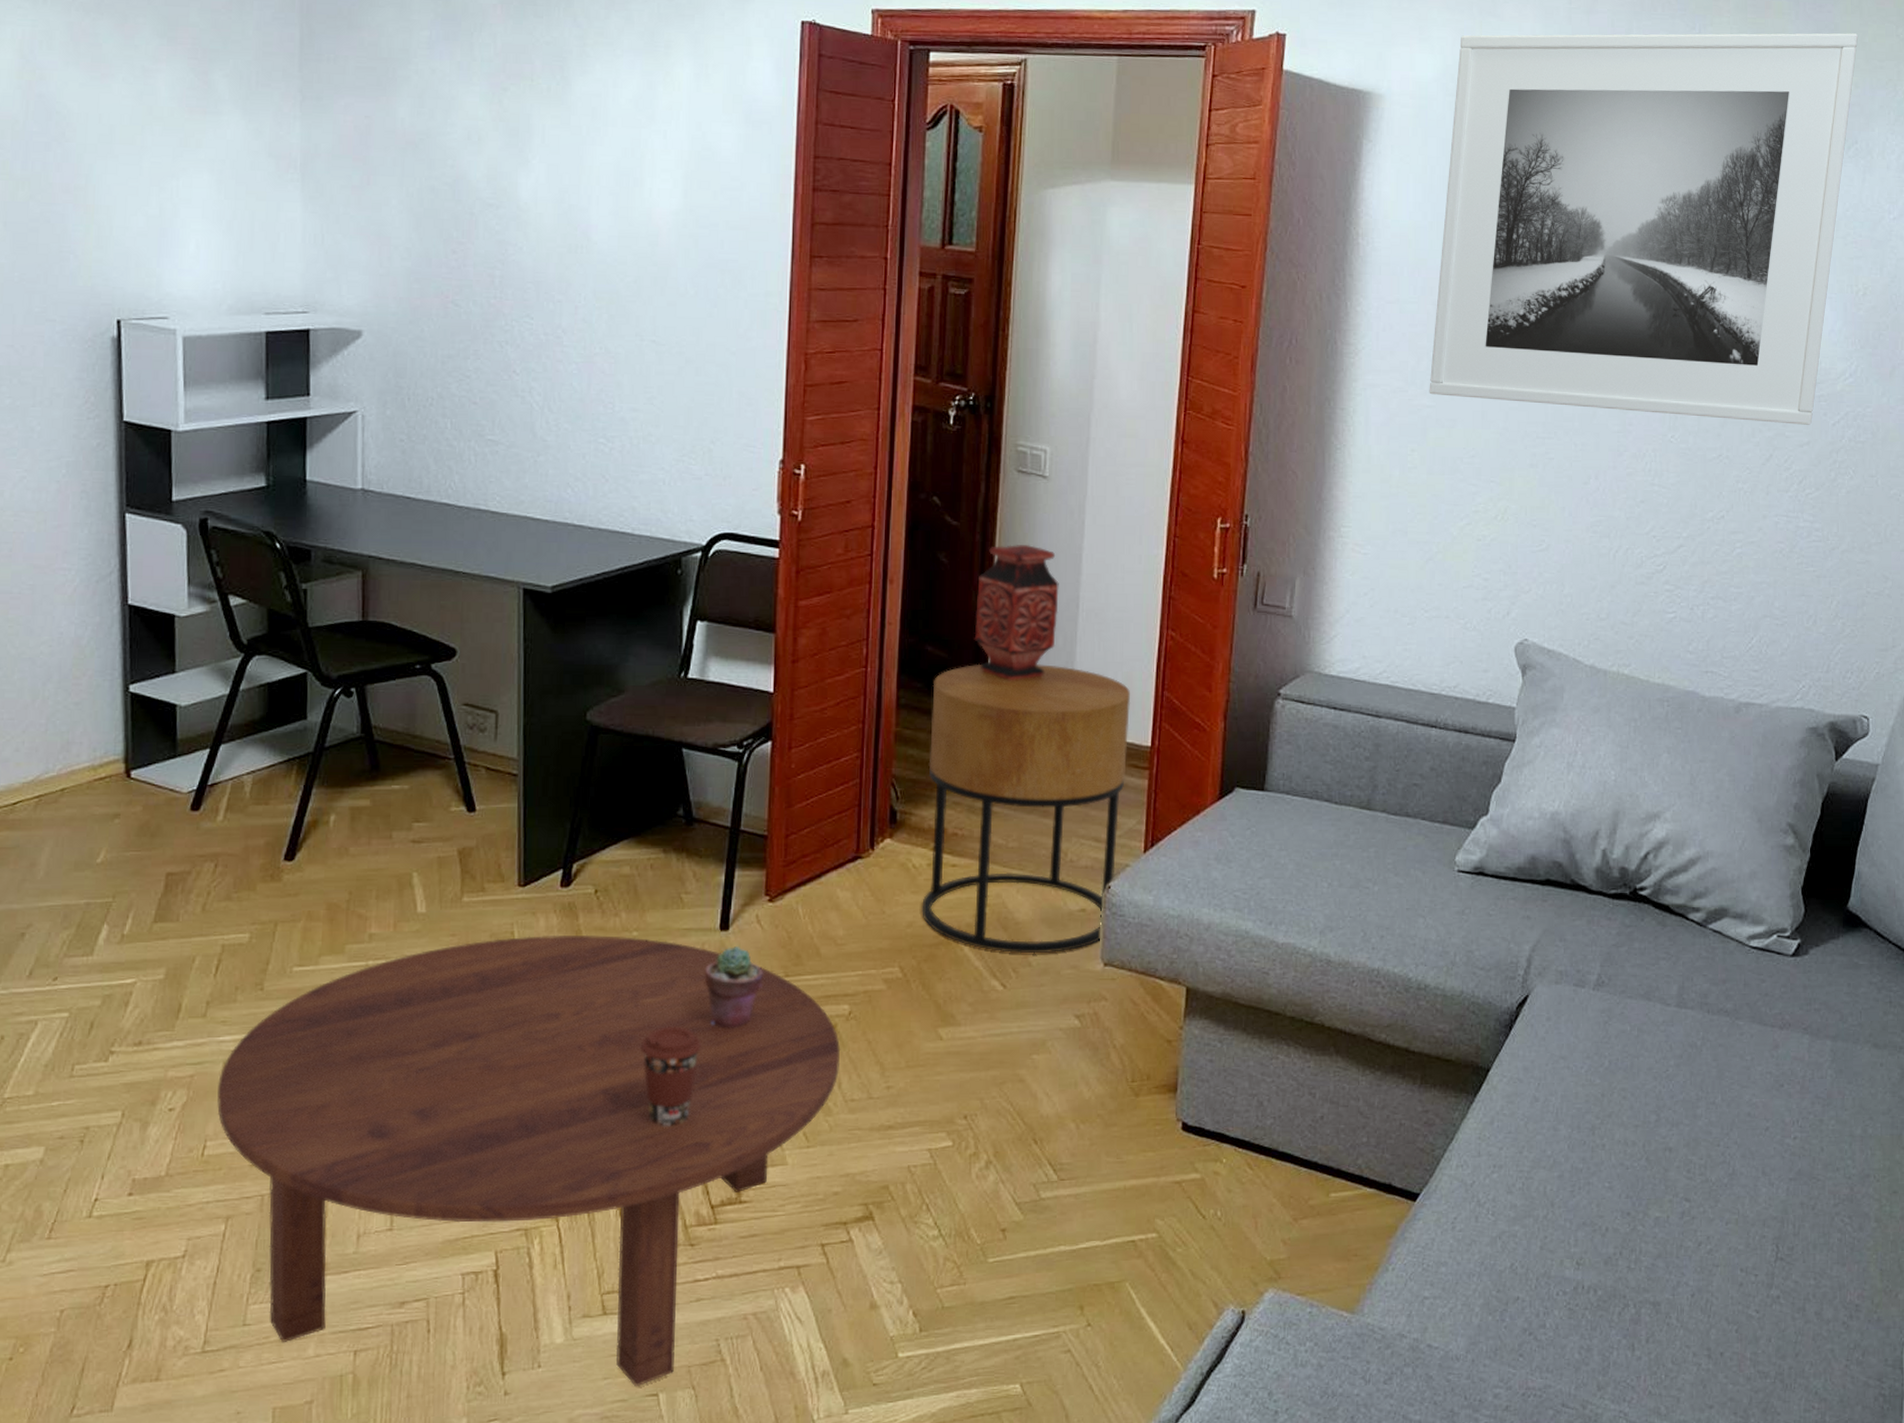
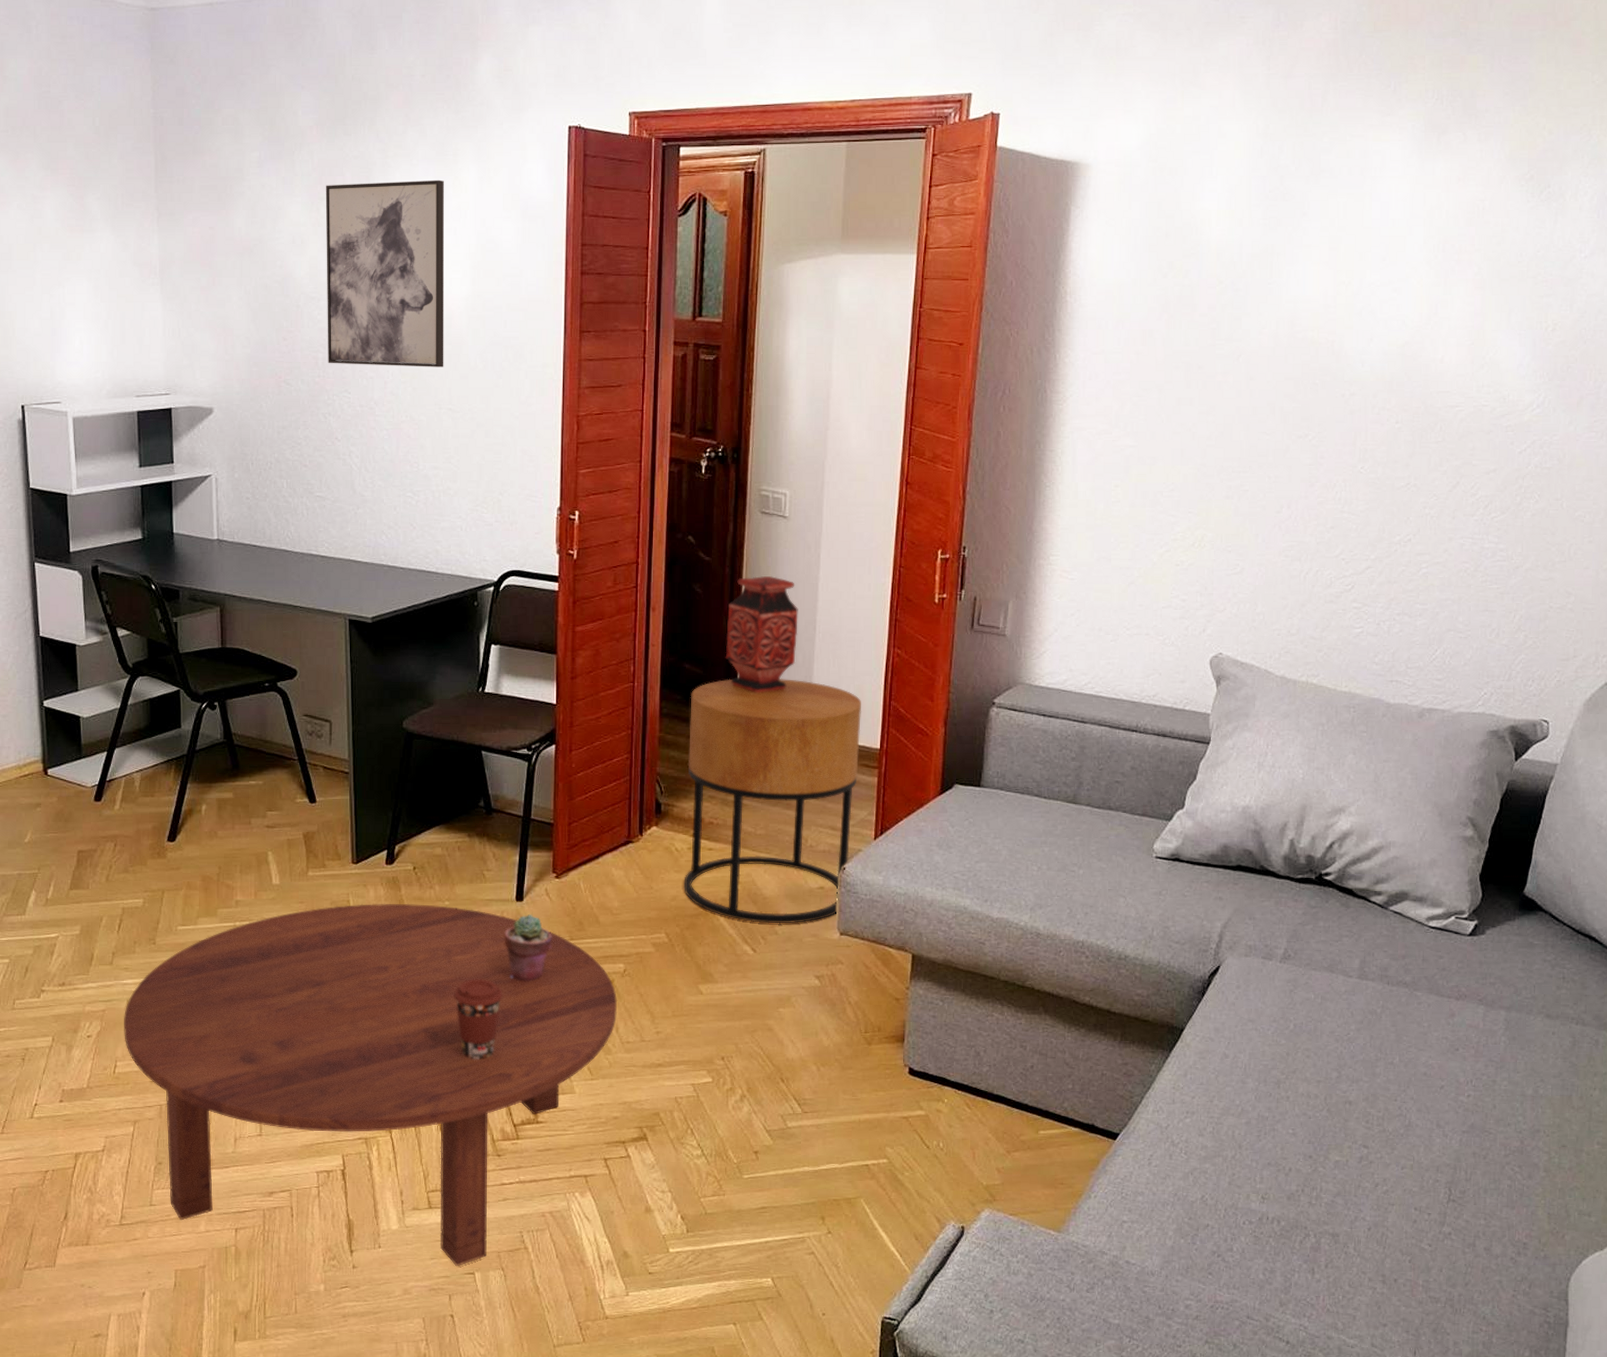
wall art: none [506,73,653,292] -> present [325,179,445,367]
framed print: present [1429,33,1858,425] -> none [1132,82,1553,454]

